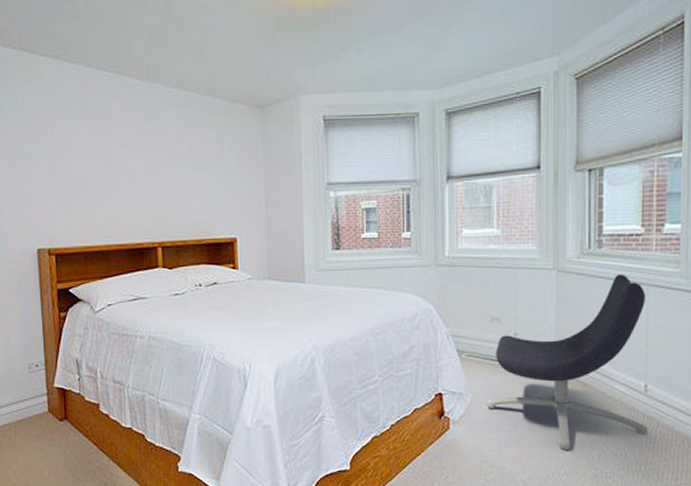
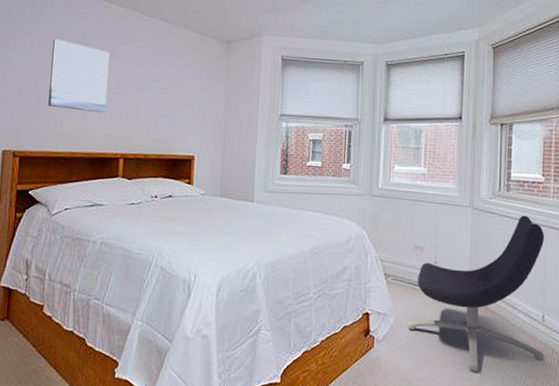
wall art: none [73,123,137,200] -> present [48,38,110,112]

